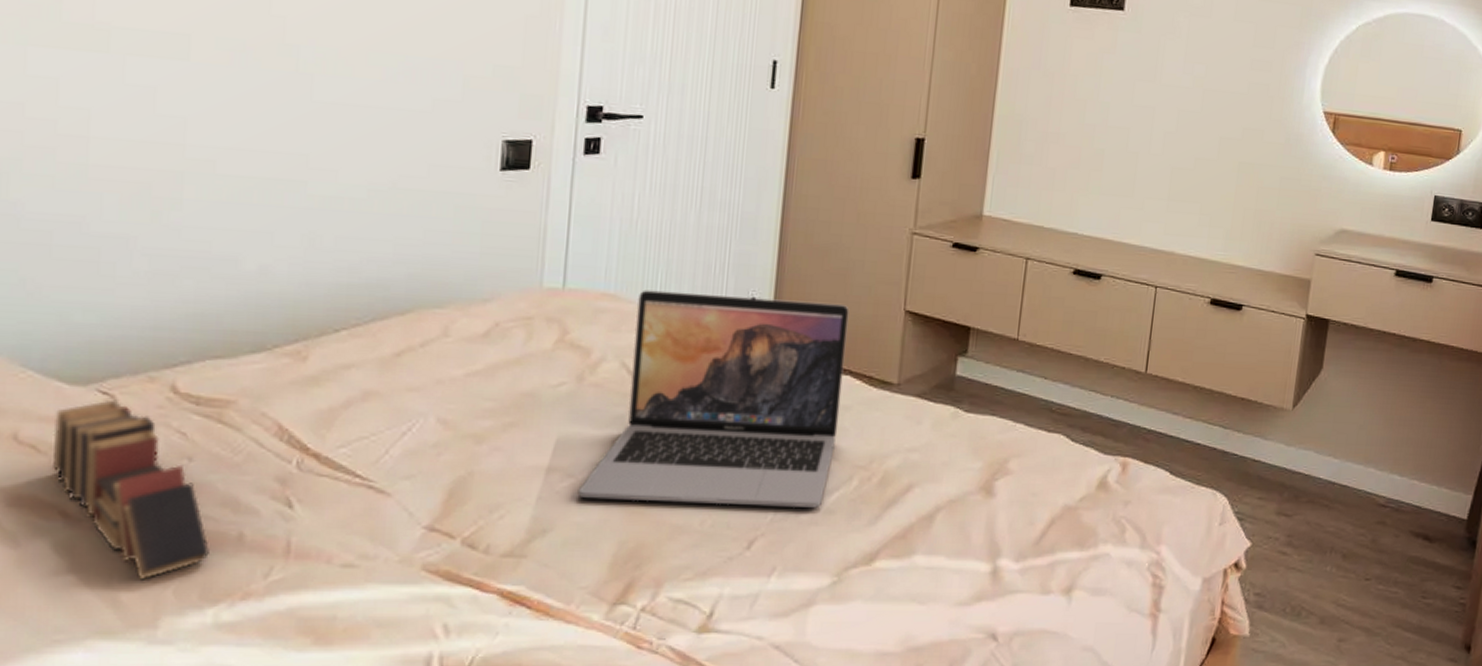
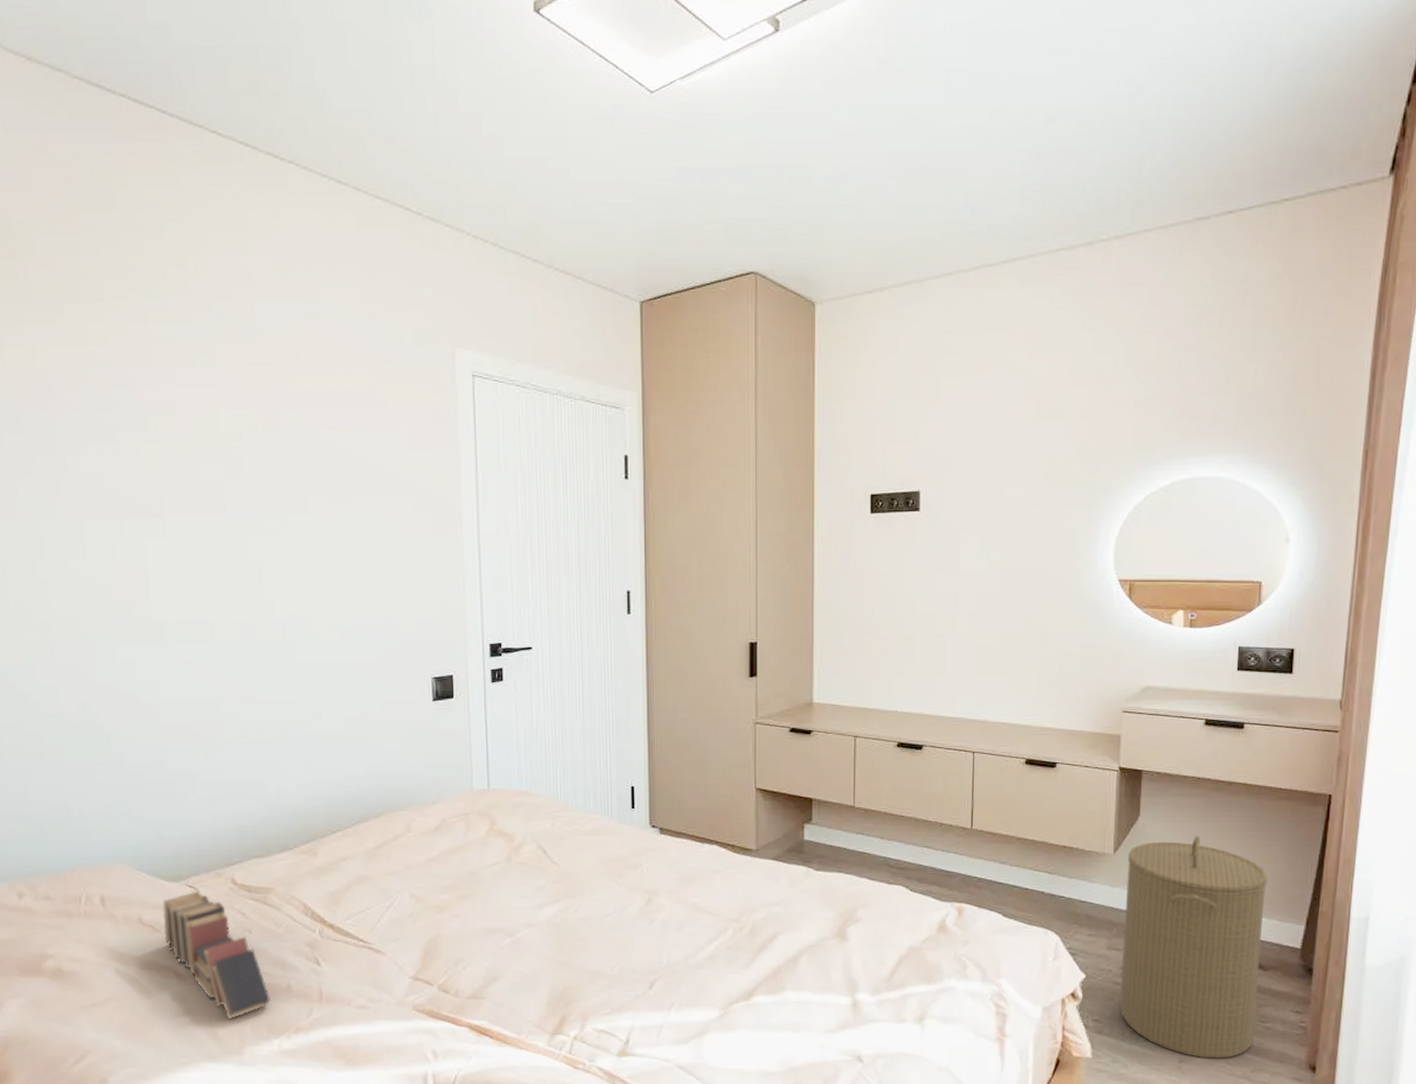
laptop: present [577,290,850,508] -> none [516,785,711,954]
laundry hamper: none [1283,393,1442,638] -> present [1119,835,1268,1059]

